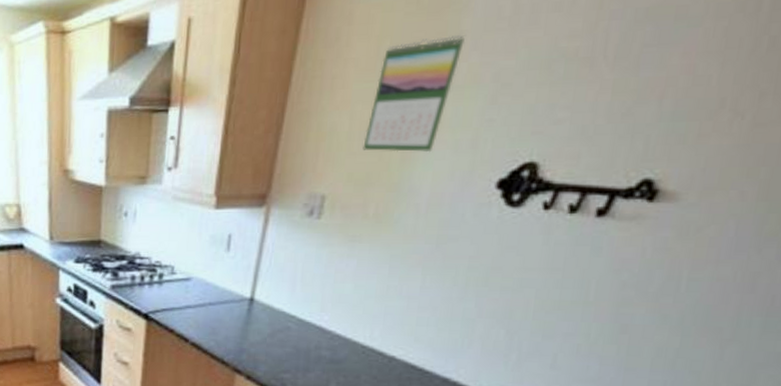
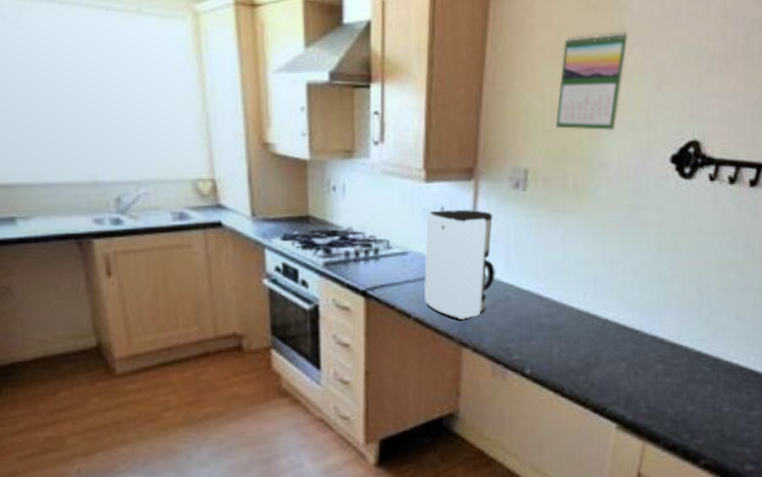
coffee maker: none [203,236,281,347] -> present [423,209,496,319]

